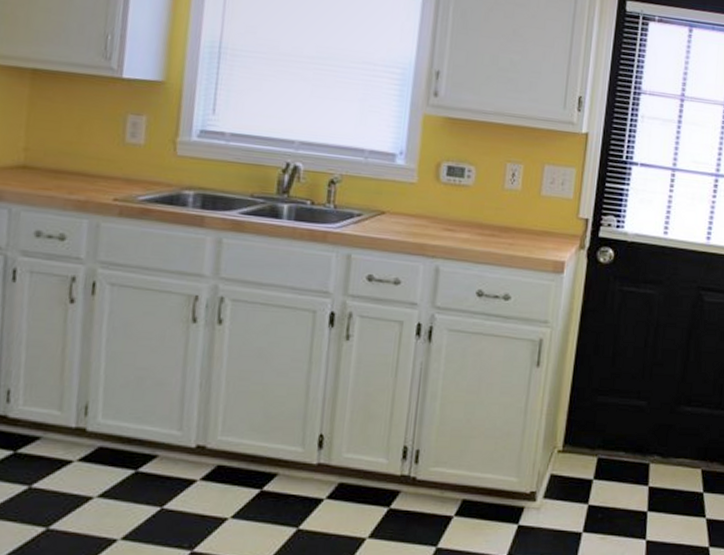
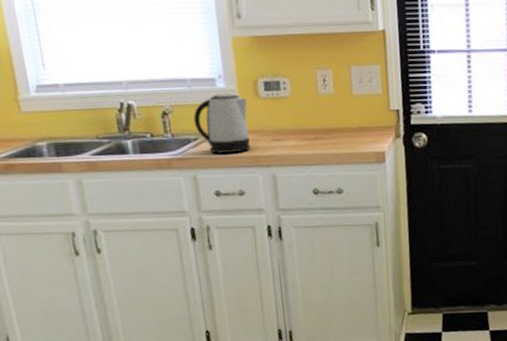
kettle: none [361,171,426,237] -> present [193,93,250,154]

